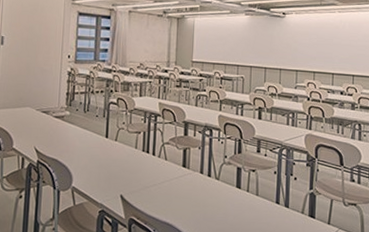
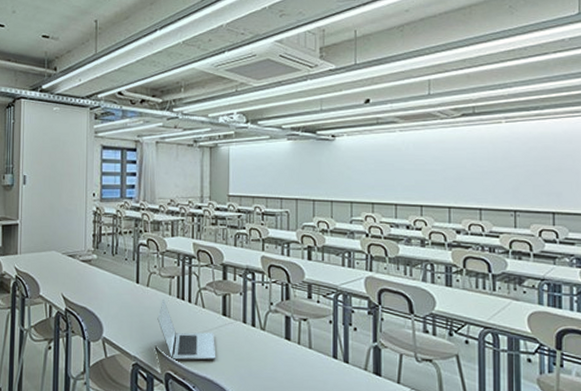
laptop: none [123,152,176,208] -> present [157,299,216,361]

